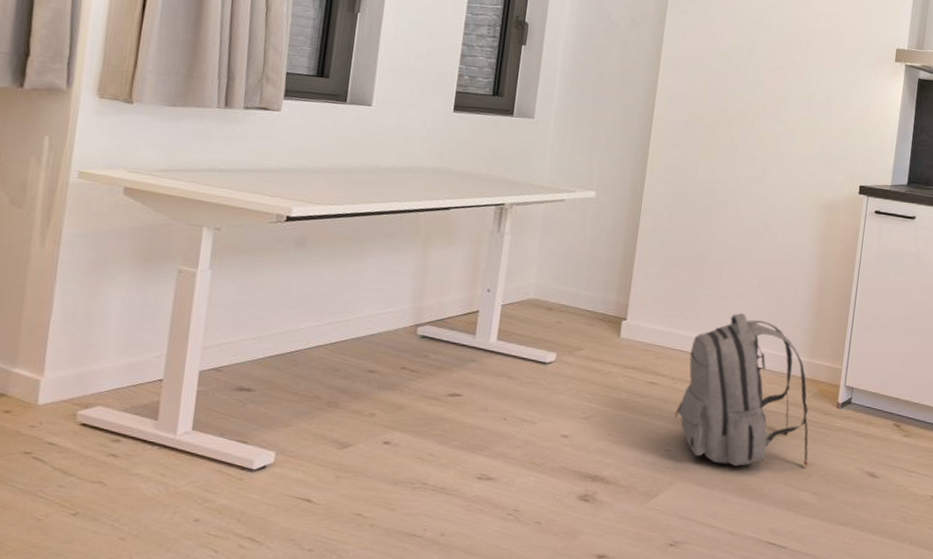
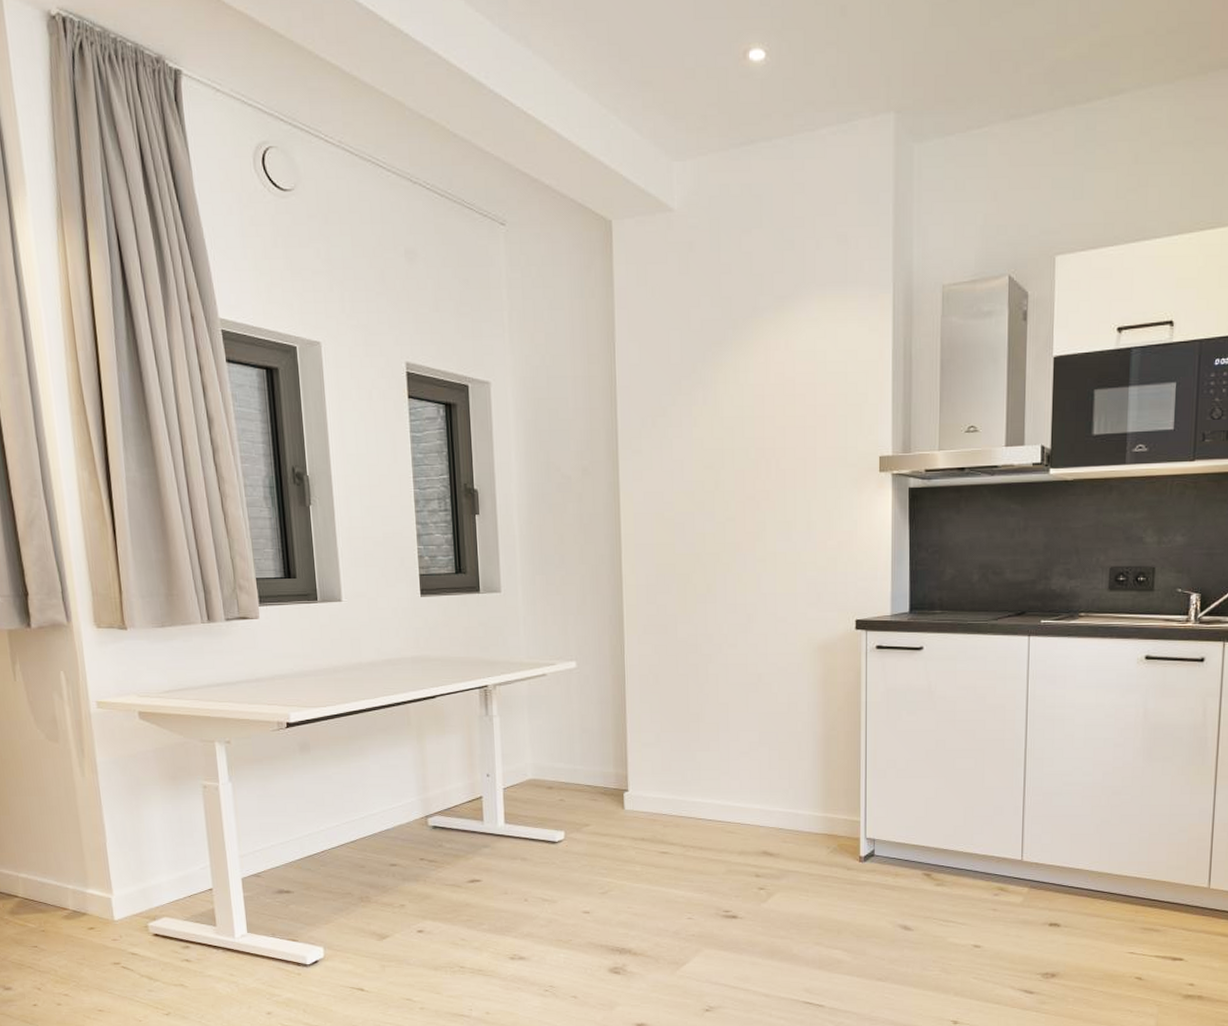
backpack: present [674,312,809,467] -> none [691,772,836,929]

